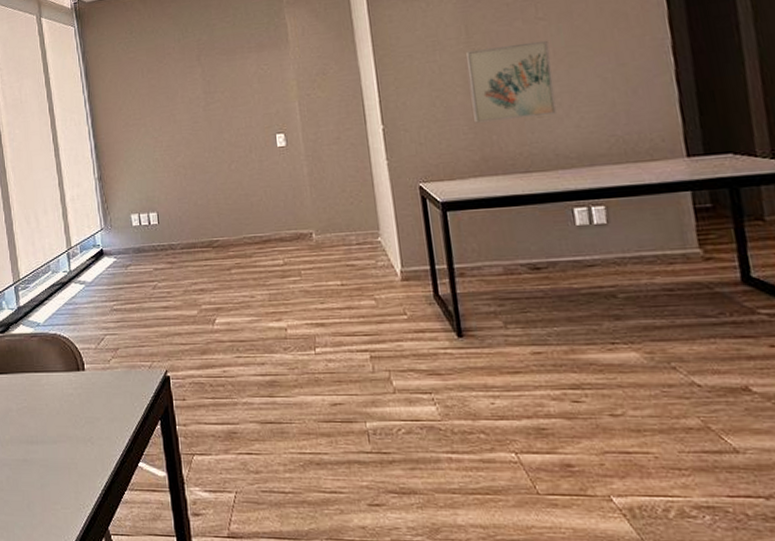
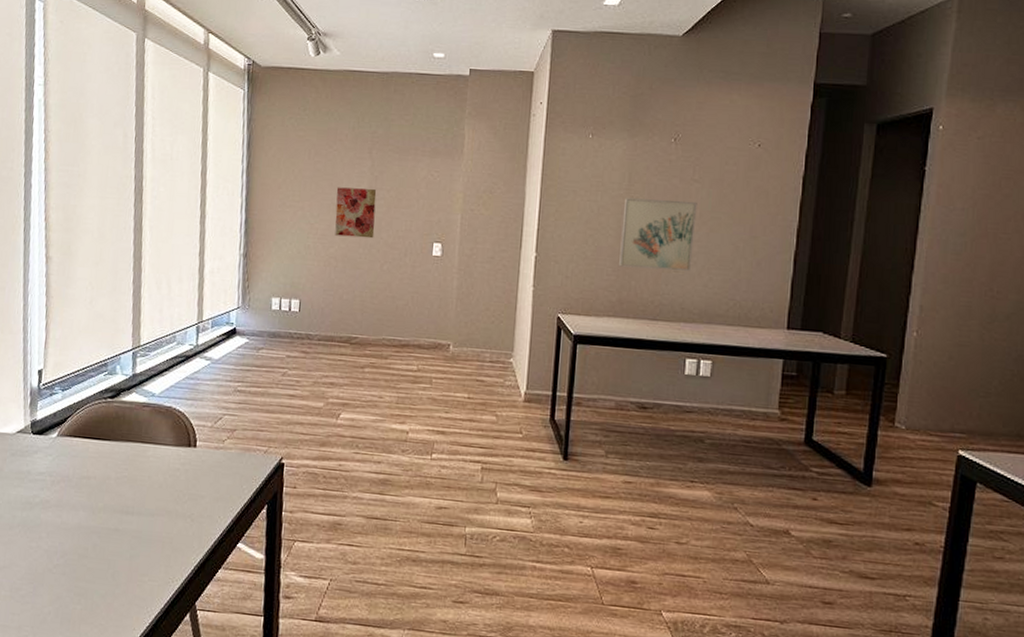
wall art: none [173,94,217,145] -> present [335,187,377,239]

